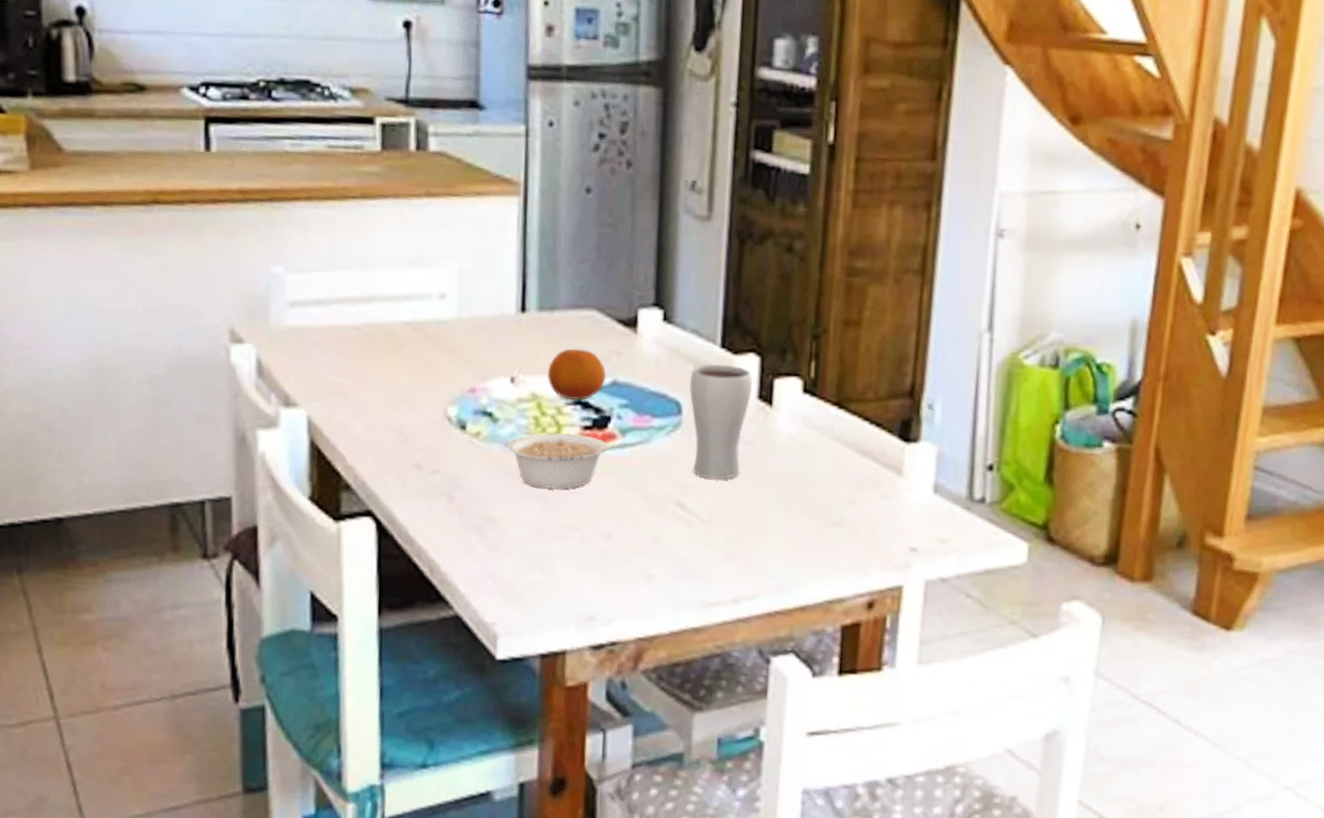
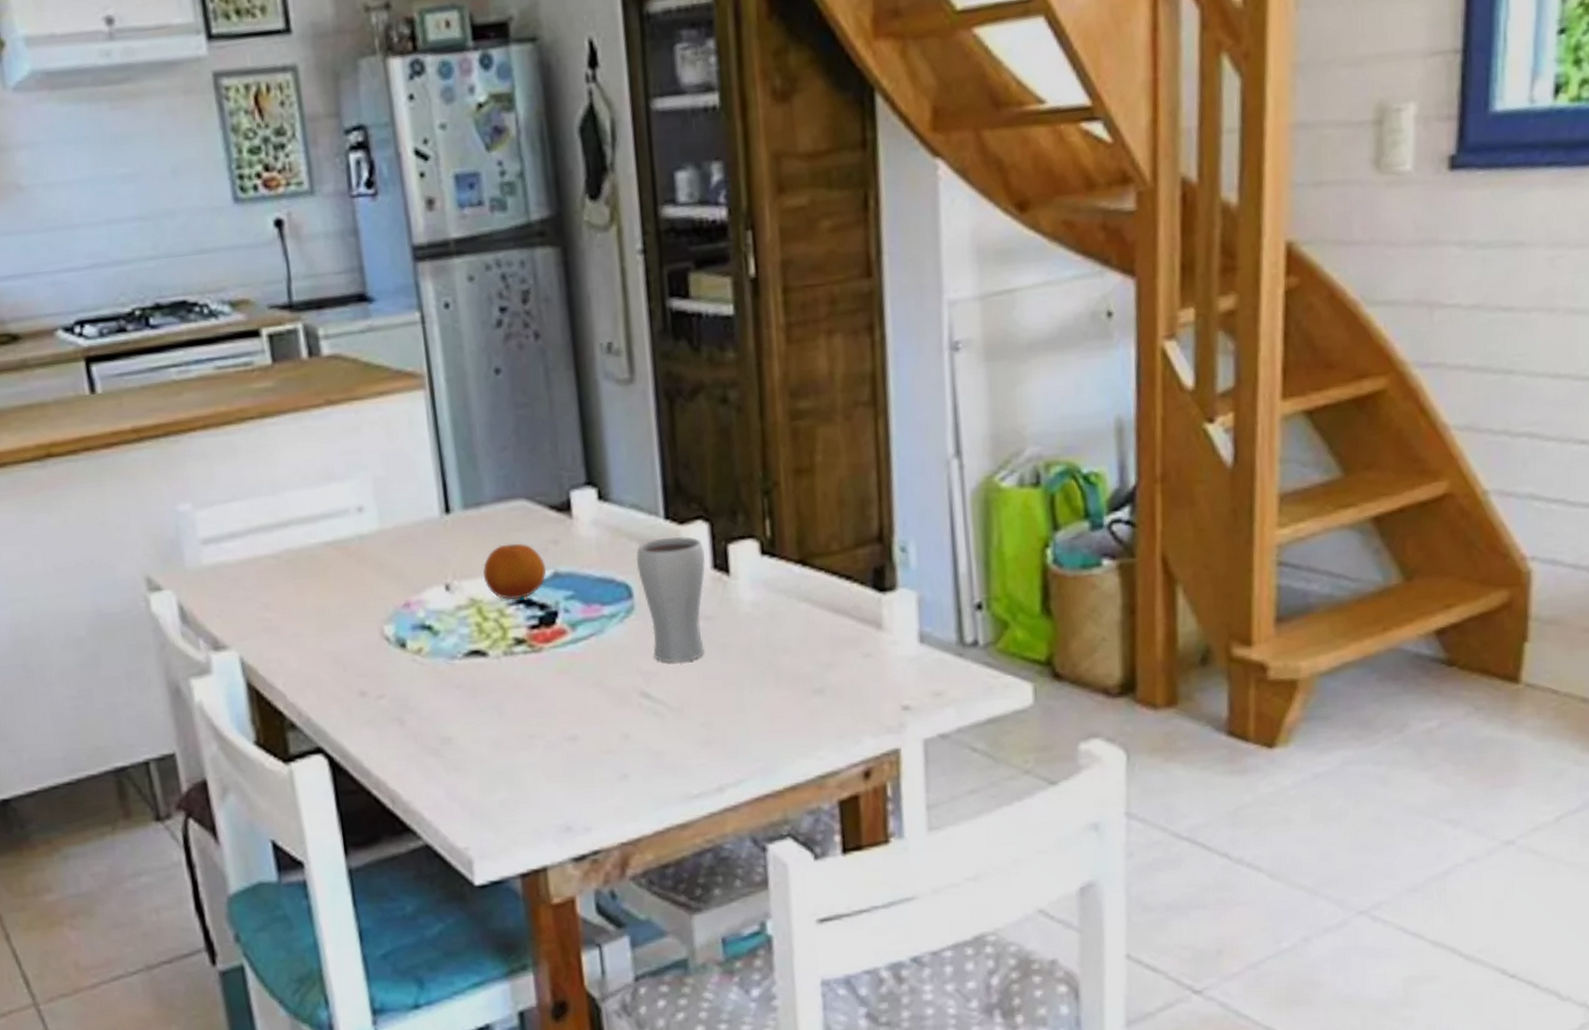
legume: present [507,432,626,490] -> none [452,634,578,699]

